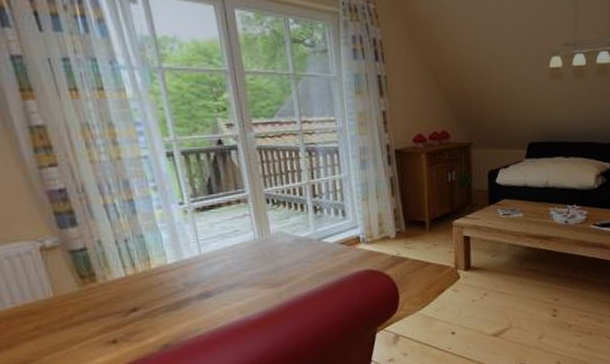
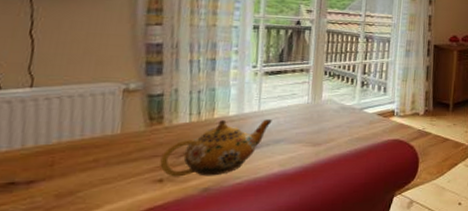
teapot: none [106,263,219,337] -> present [160,119,272,177]

